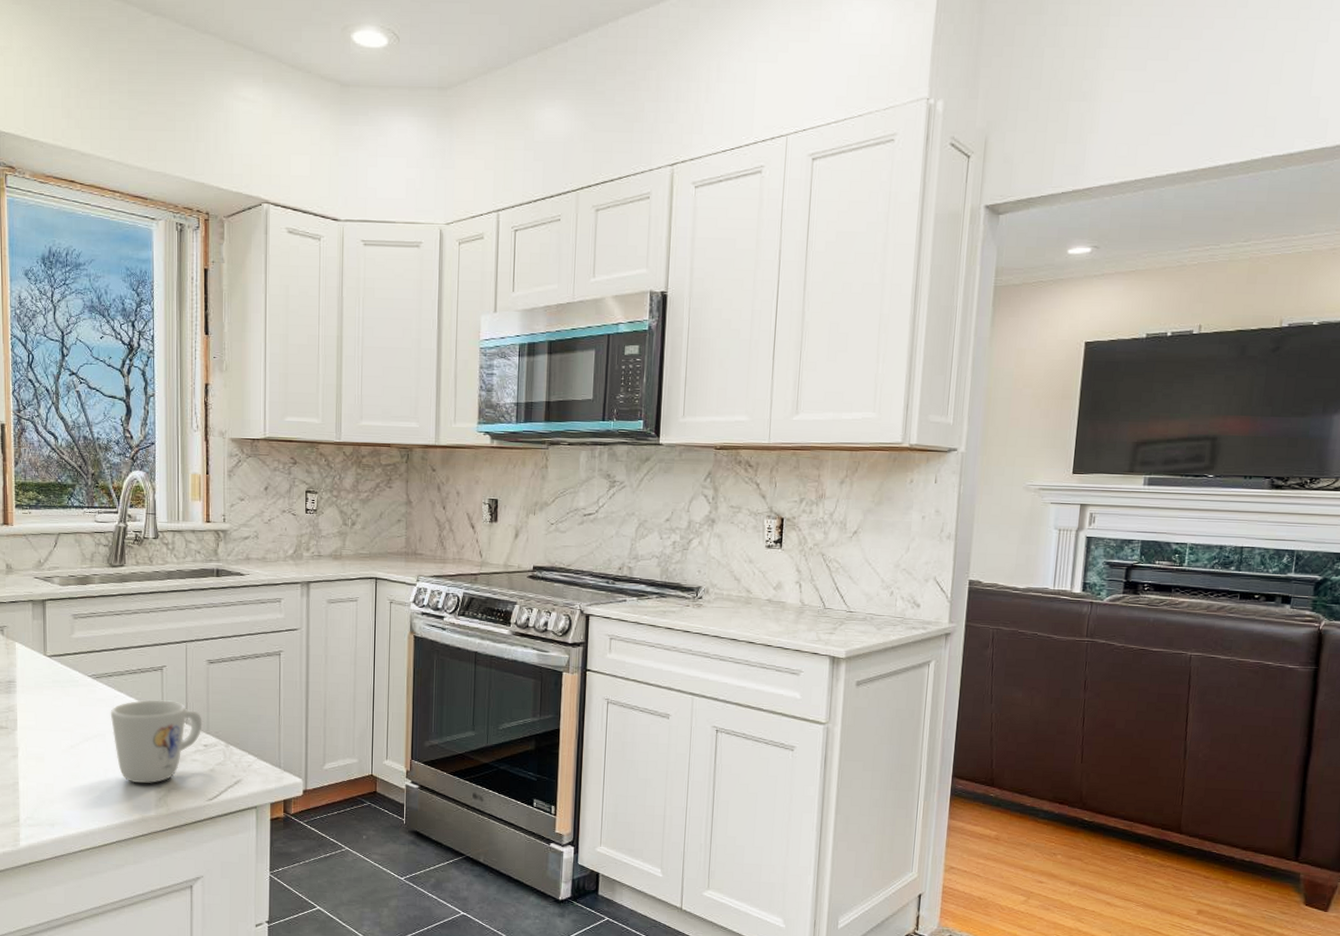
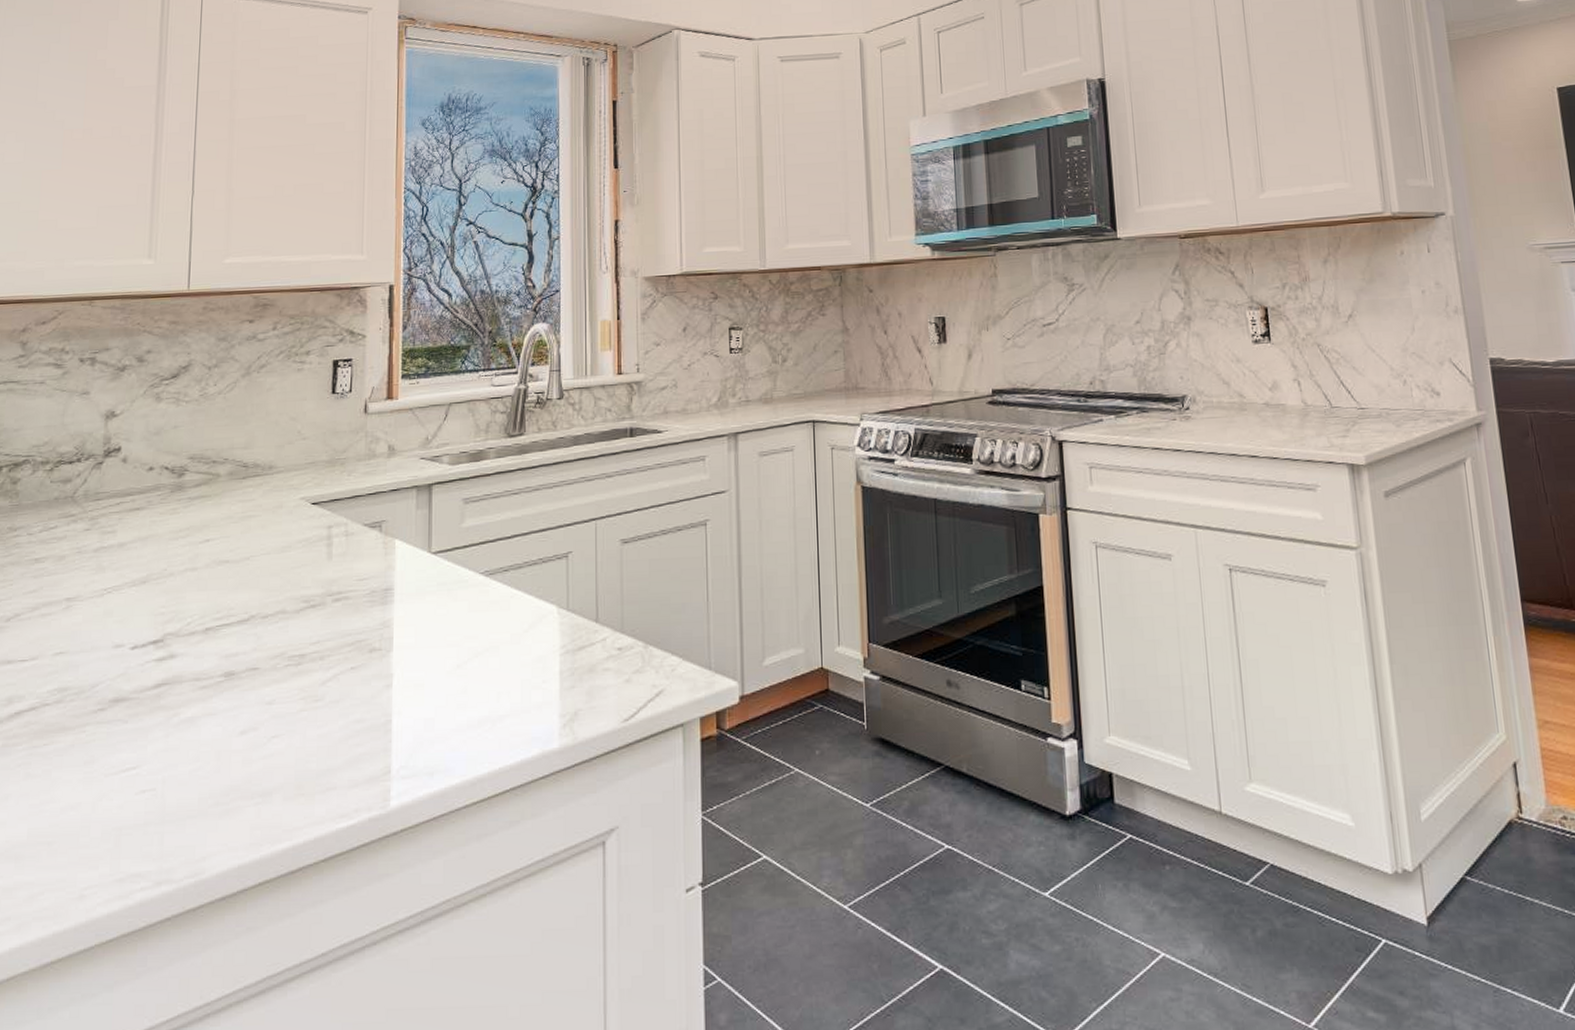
mug: present [110,699,202,784] -> none [505,595,616,708]

